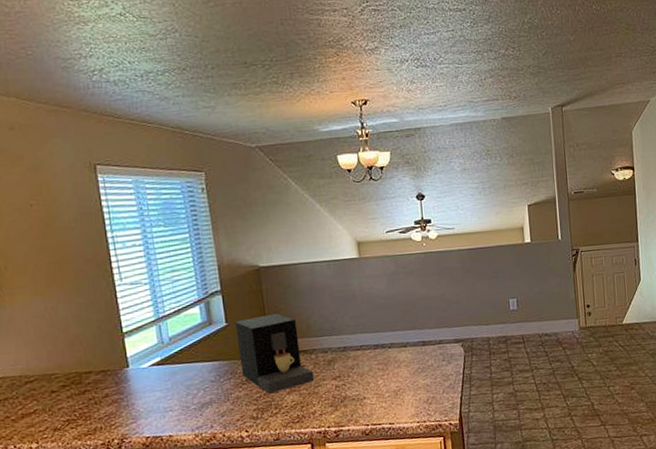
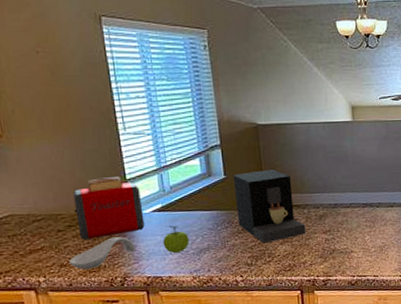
spoon rest: none [63,395,133,433] -> present [69,237,135,270]
toaster: none [68,330,143,400] -> present [73,177,145,240]
fruit: none [162,379,190,410] -> present [163,225,189,254]

